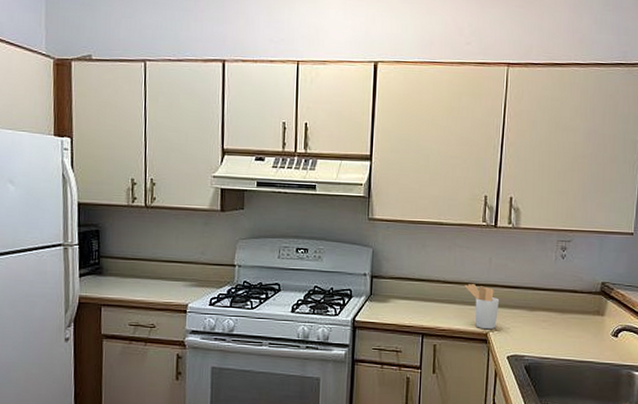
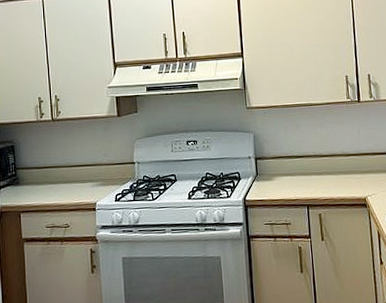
utensil holder: present [465,284,500,330] -> none [339,155,373,195]

